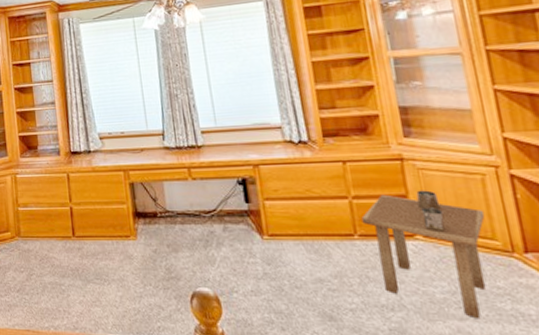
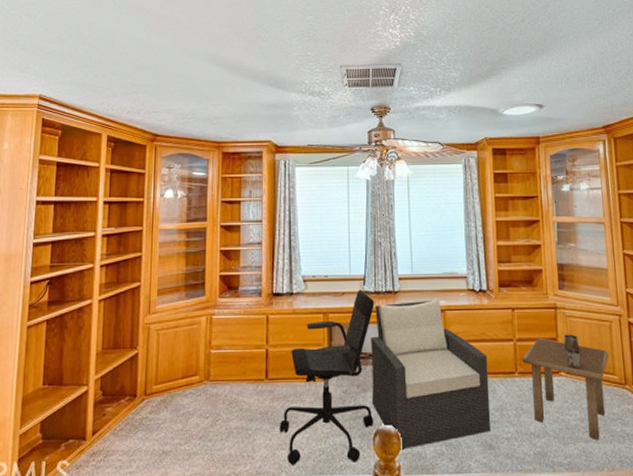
office chair: none [91,145,190,324] -> present [280,290,375,465]
armchair: none [175,153,329,315] -> present [370,299,491,450]

